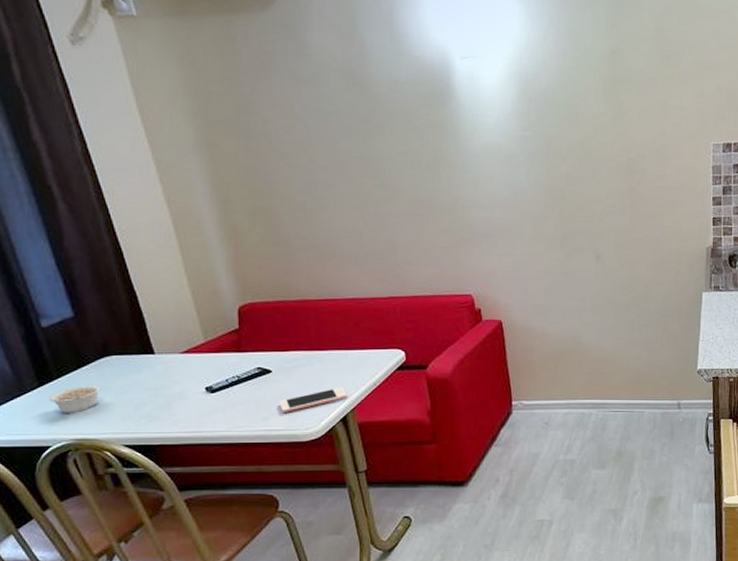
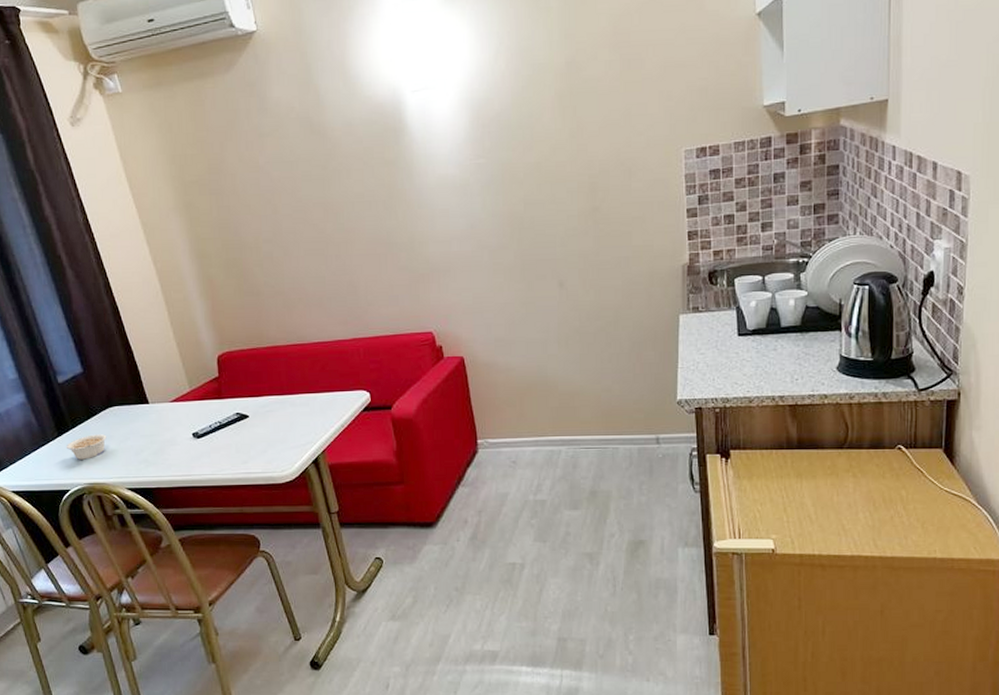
cell phone: present [279,387,348,414] -> none [257,429,318,457]

